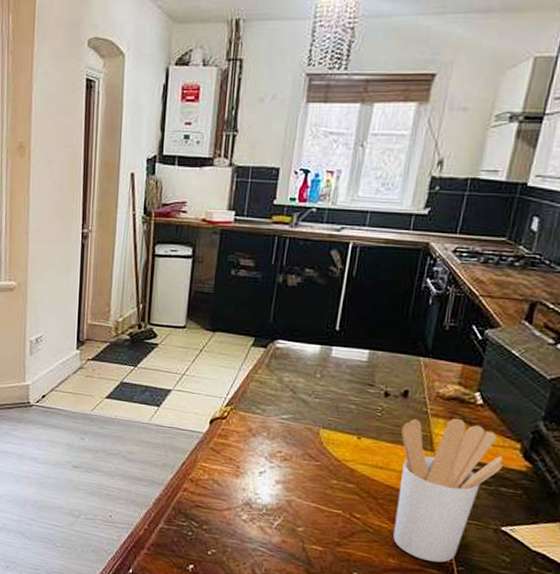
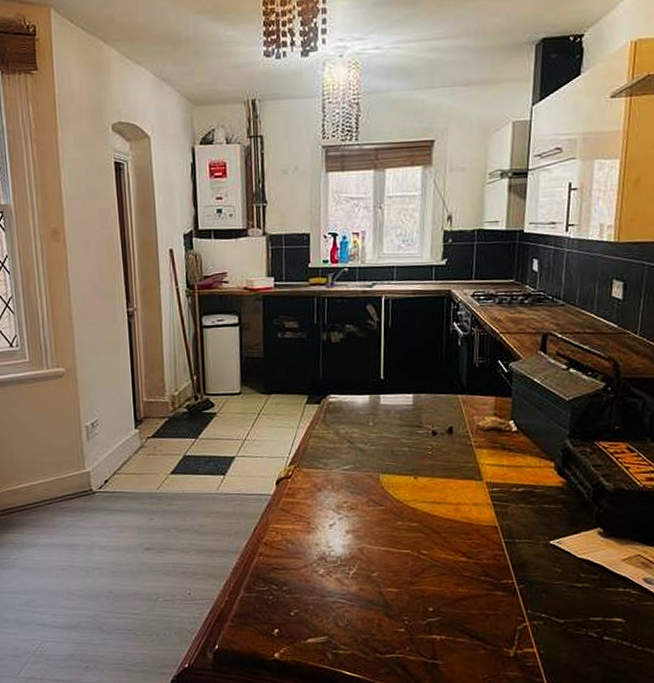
utensil holder: present [393,417,503,563] -> none [451,446,542,584]

